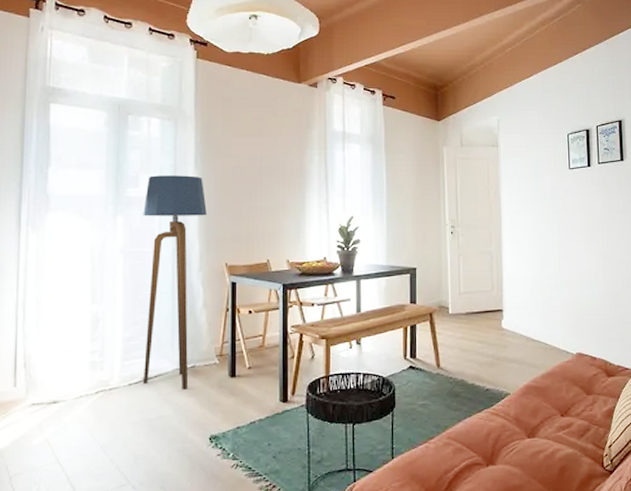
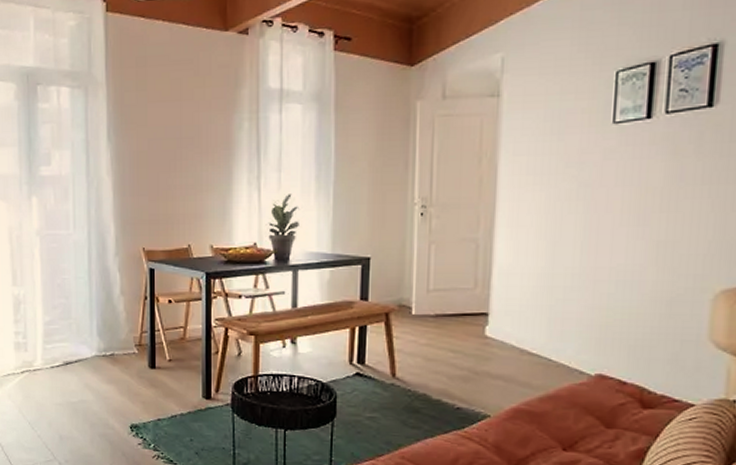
floor lamp: present [142,175,207,390] -> none [56,150,122,377]

